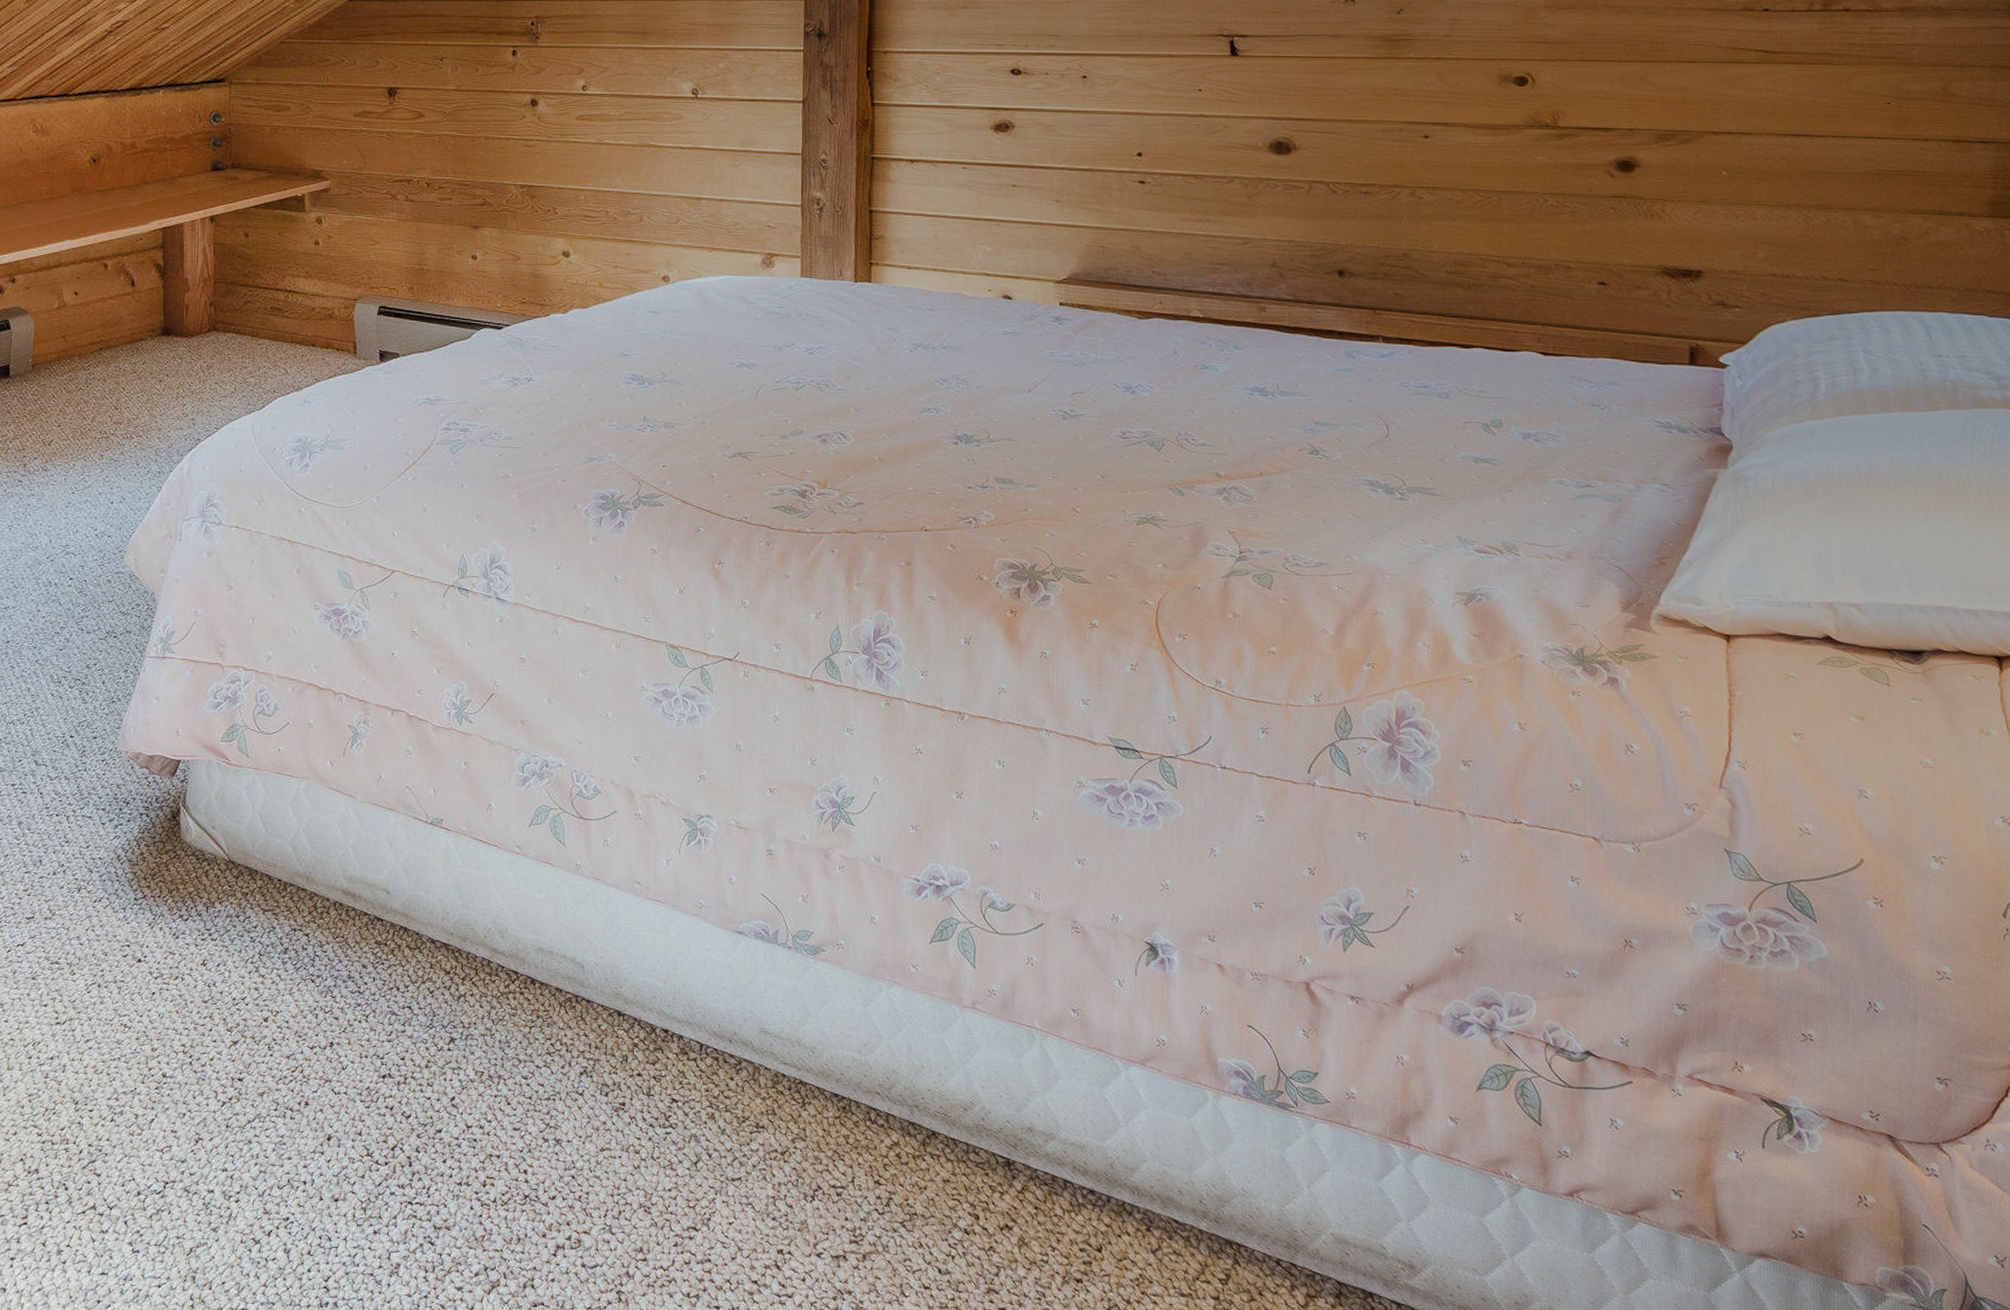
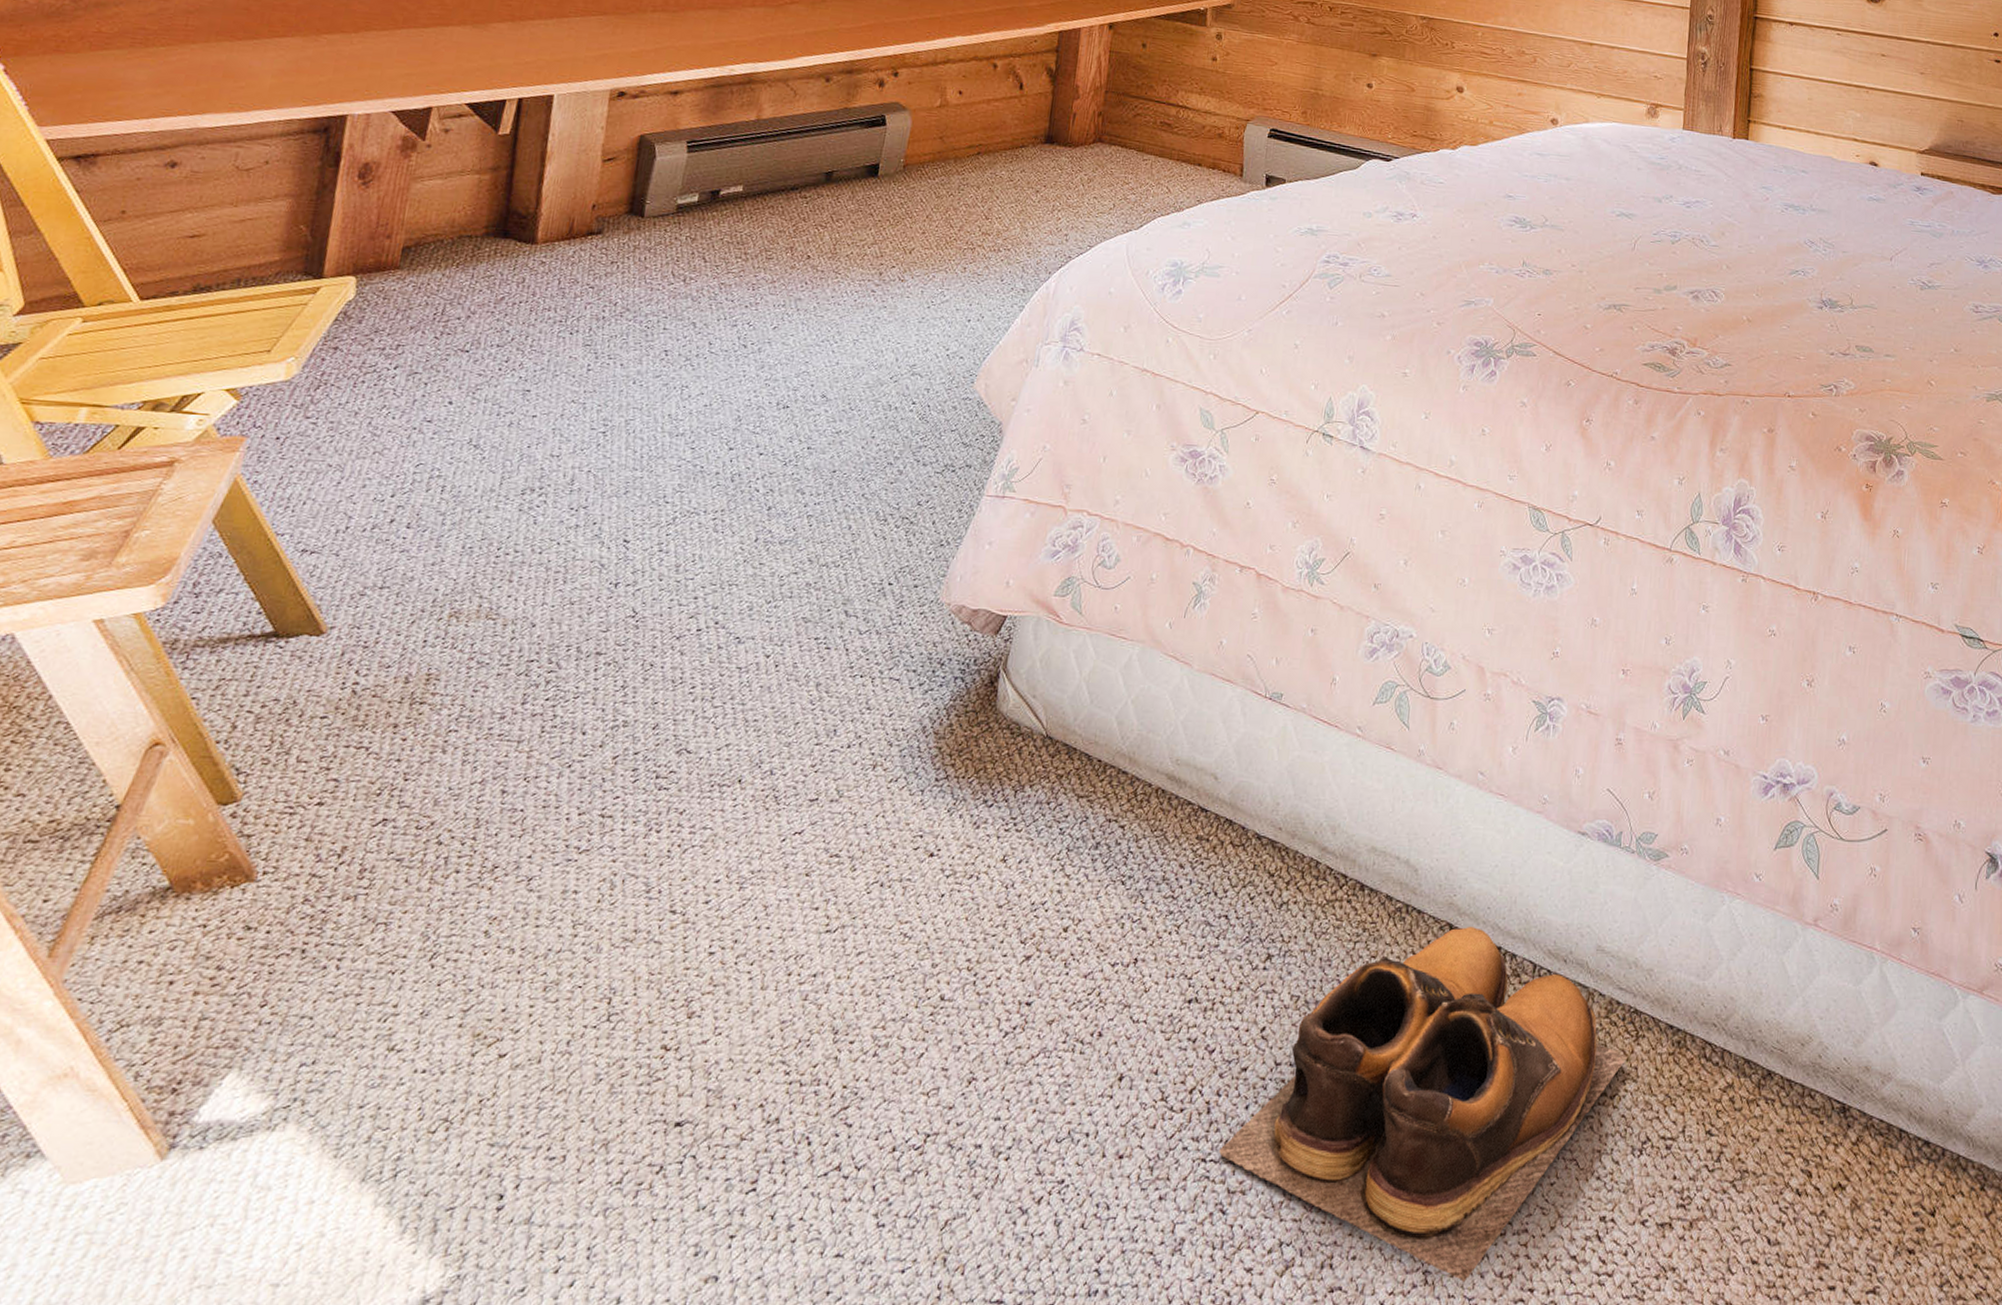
shoes: none [423,1012,795,1300] -> present [1219,926,1627,1282]

